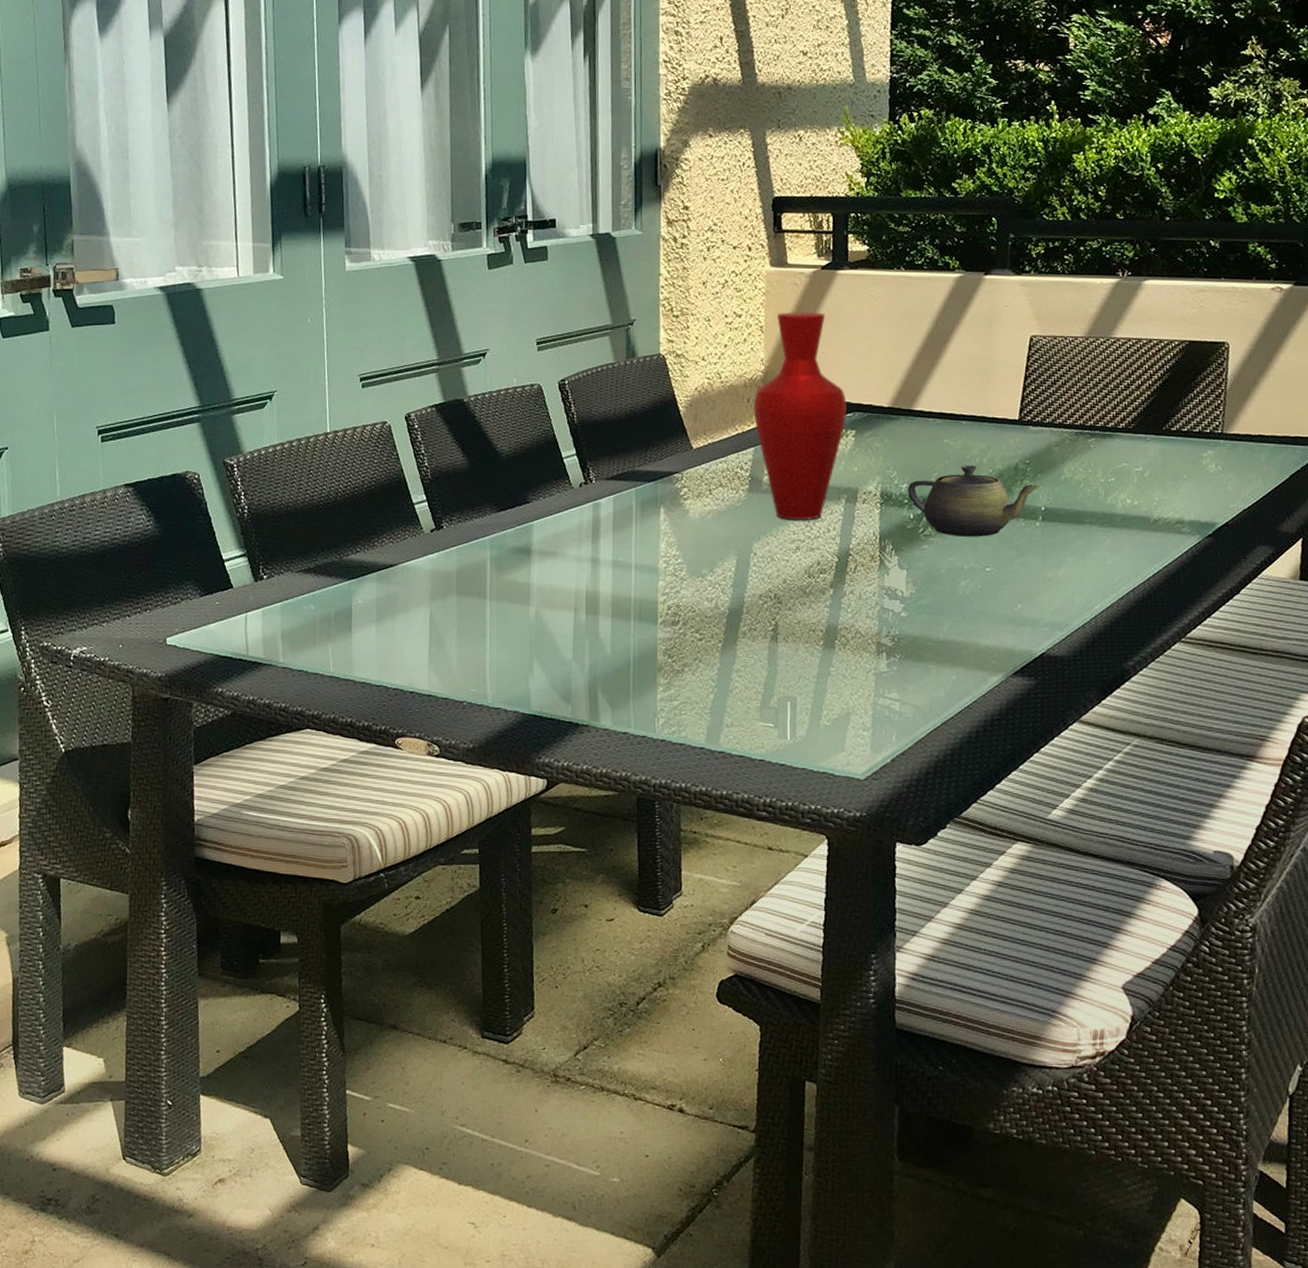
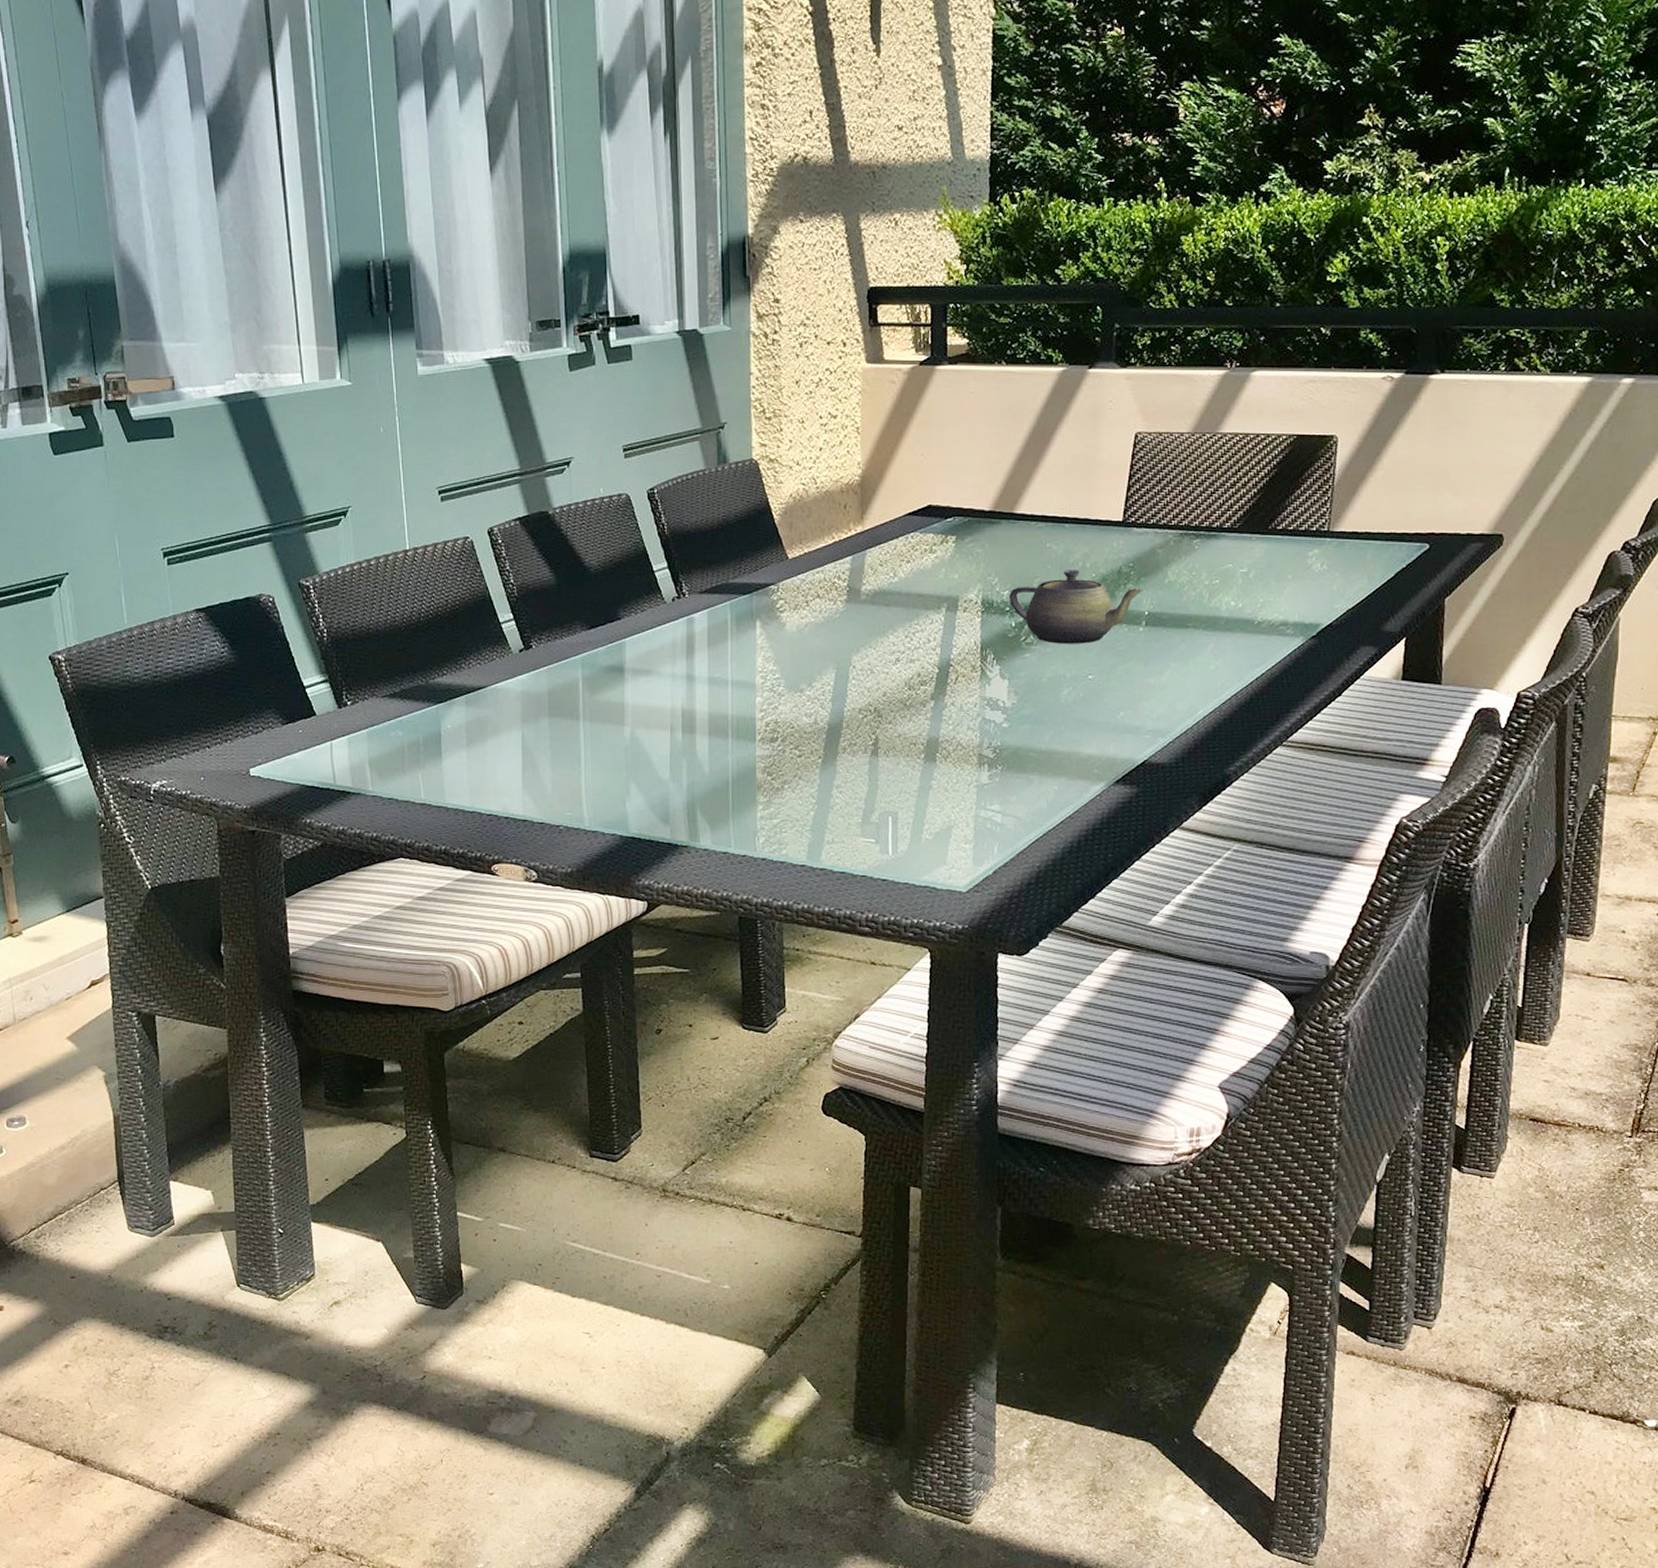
vase: present [753,312,847,521] -> none [851,411,947,631]

